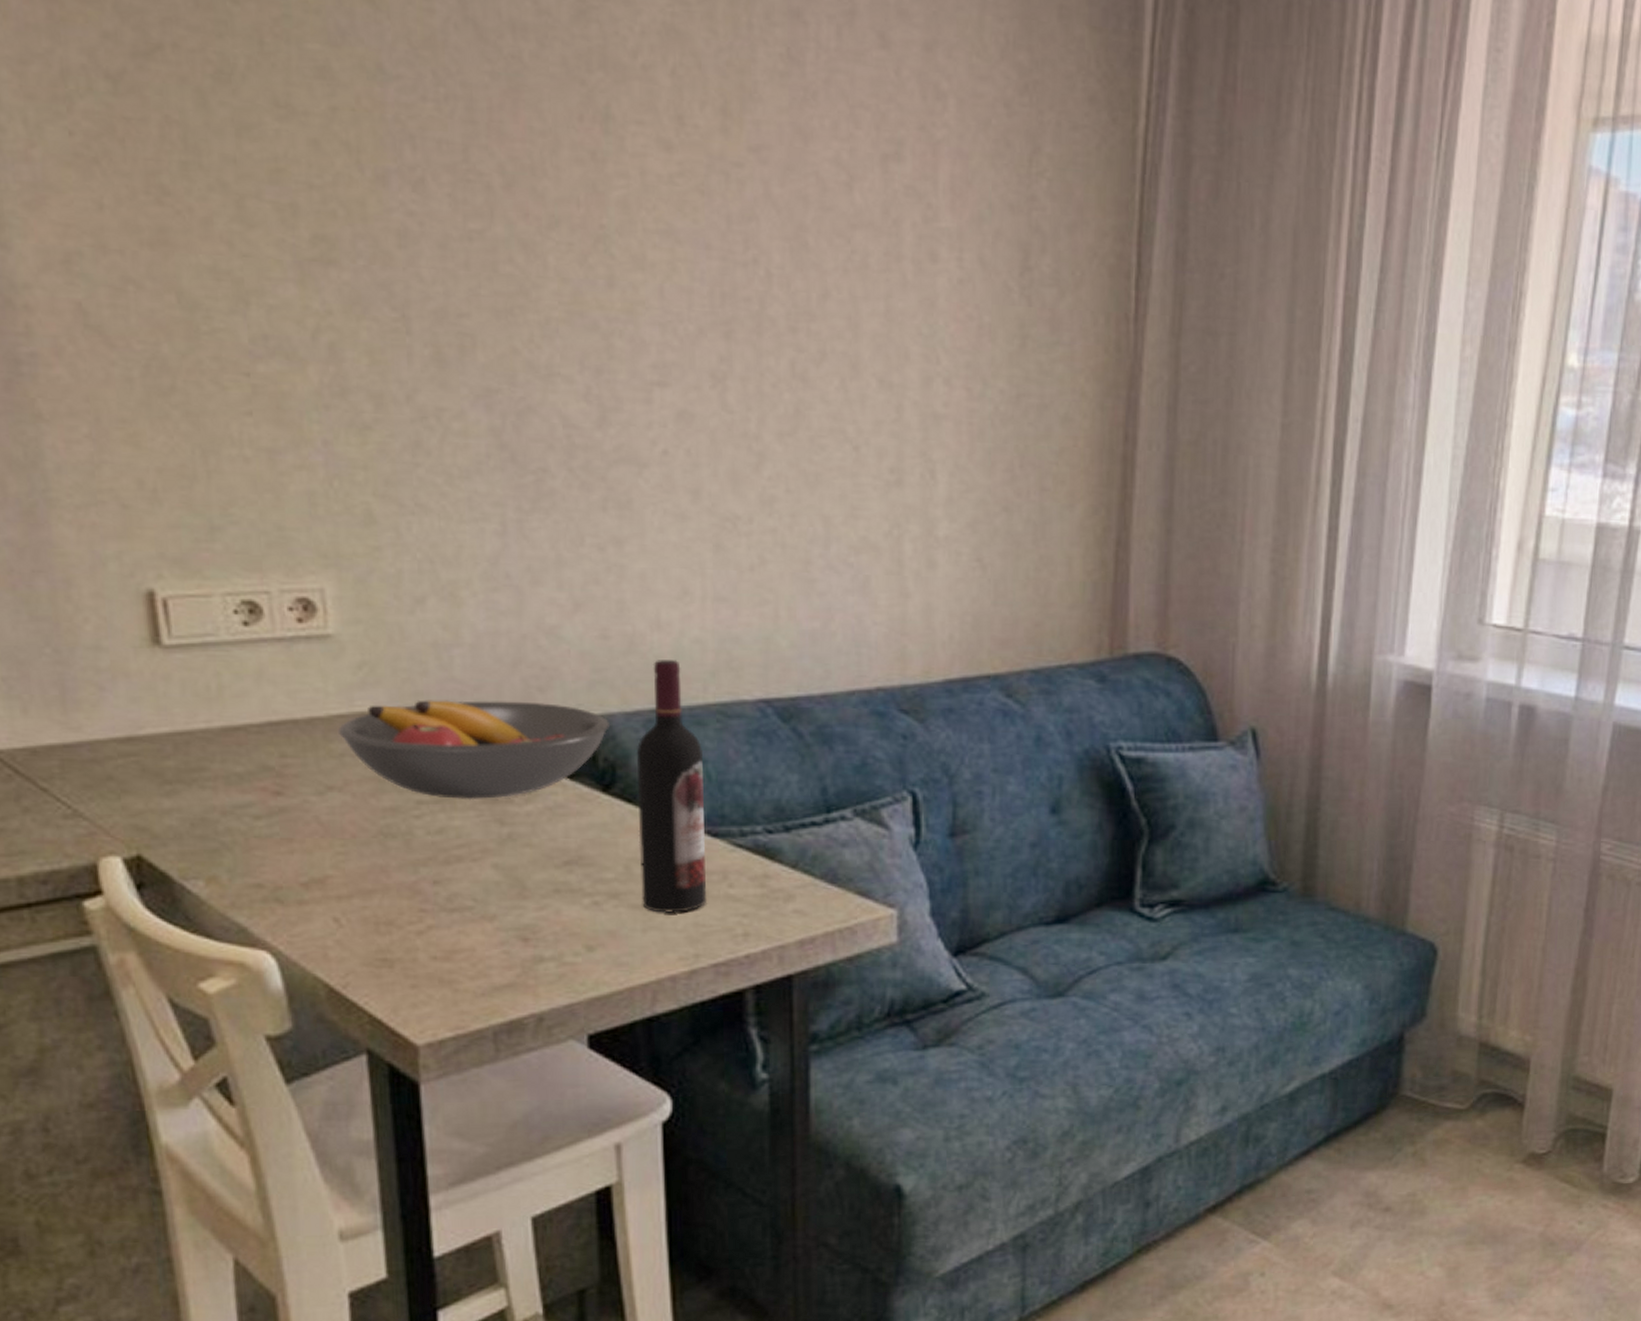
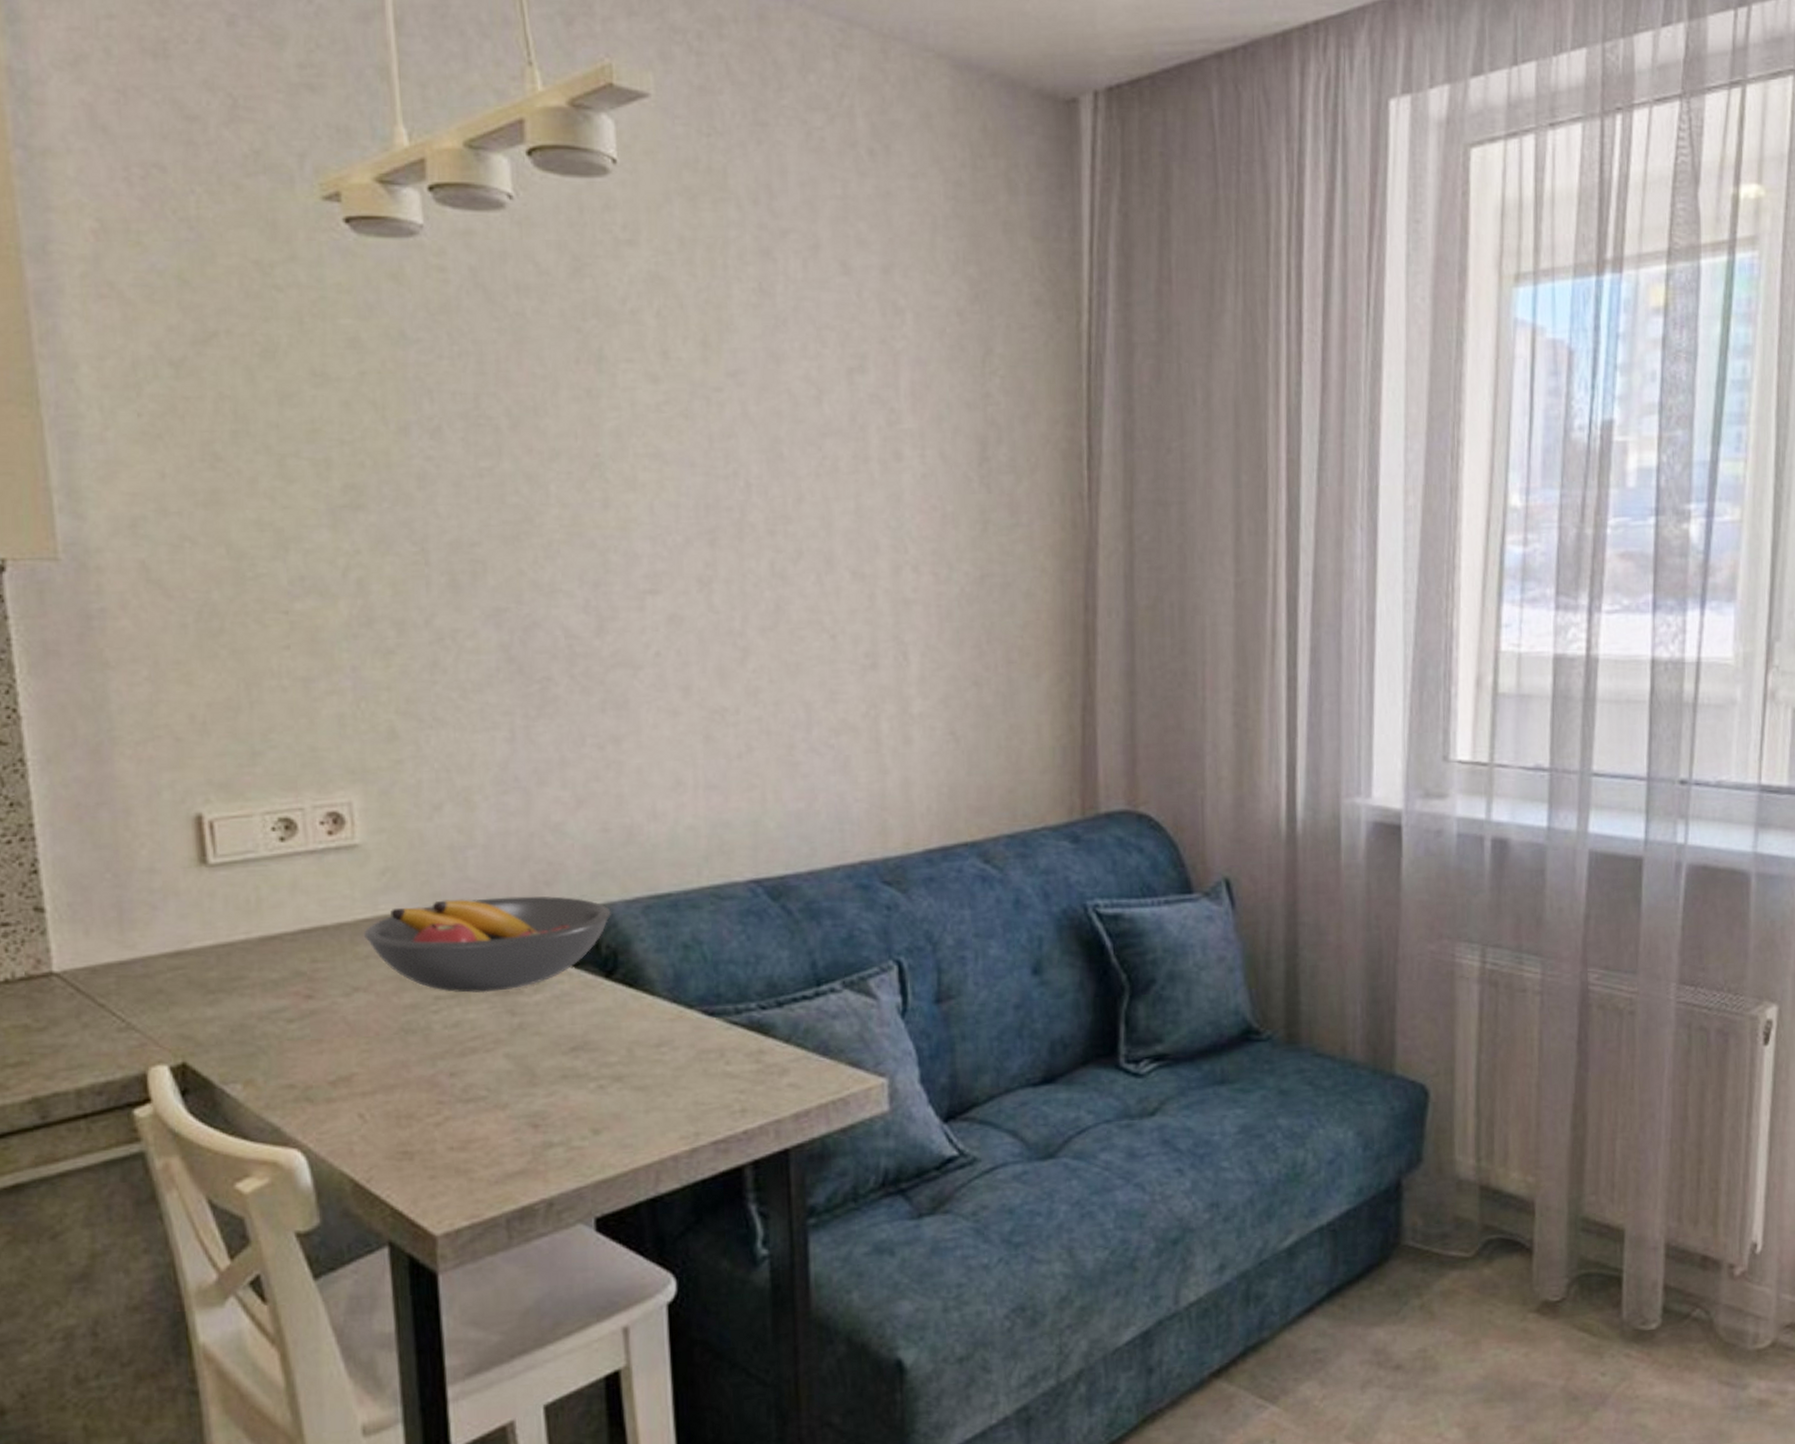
wine bottle: present [636,660,706,913] -> none [636,848,705,1093]

